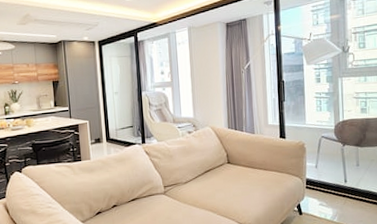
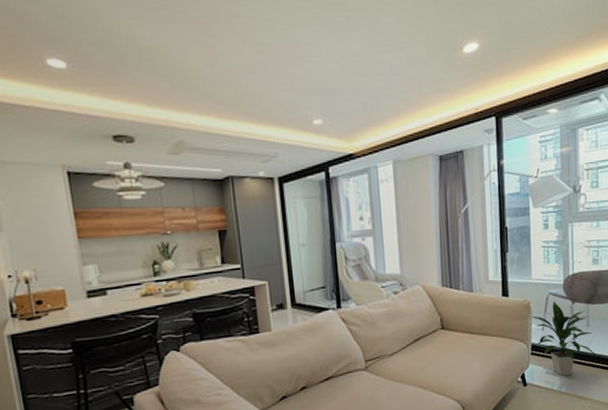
indoor plant: none [304,143,366,208] -> present [530,300,597,376]

